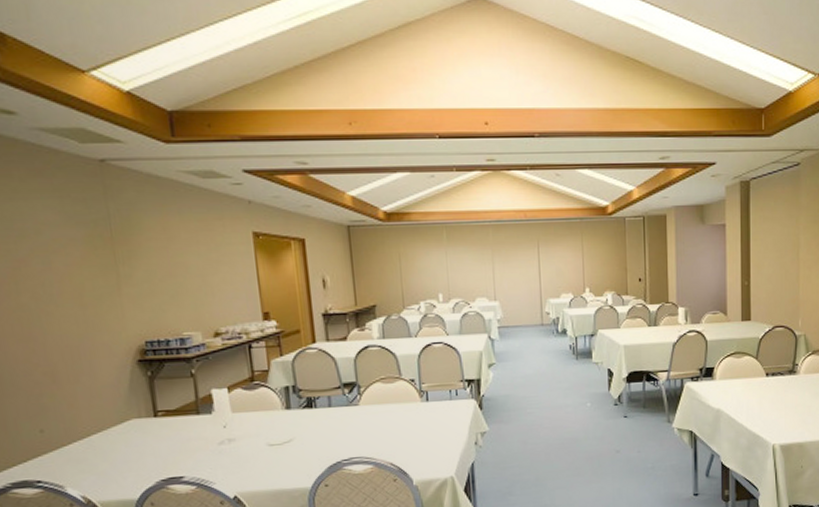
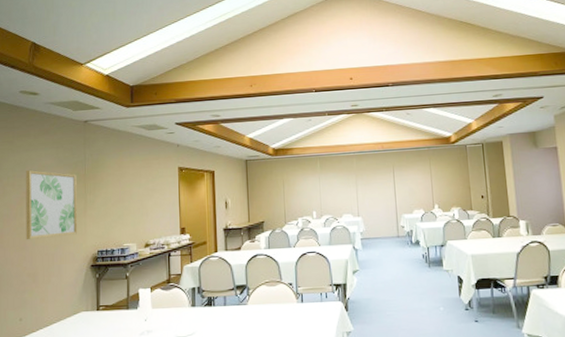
wall art: none [14,229,112,327] -> present [26,170,78,240]

